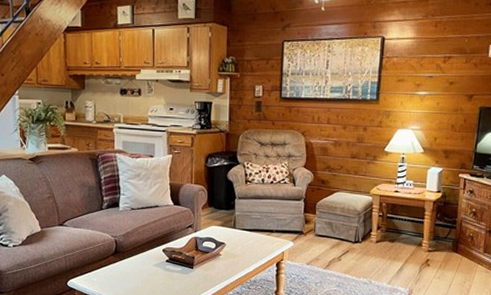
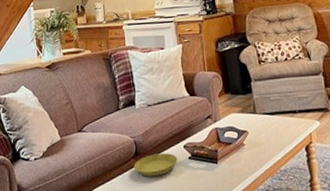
saucer: none [112,254,155,274] -> present [133,153,178,177]

